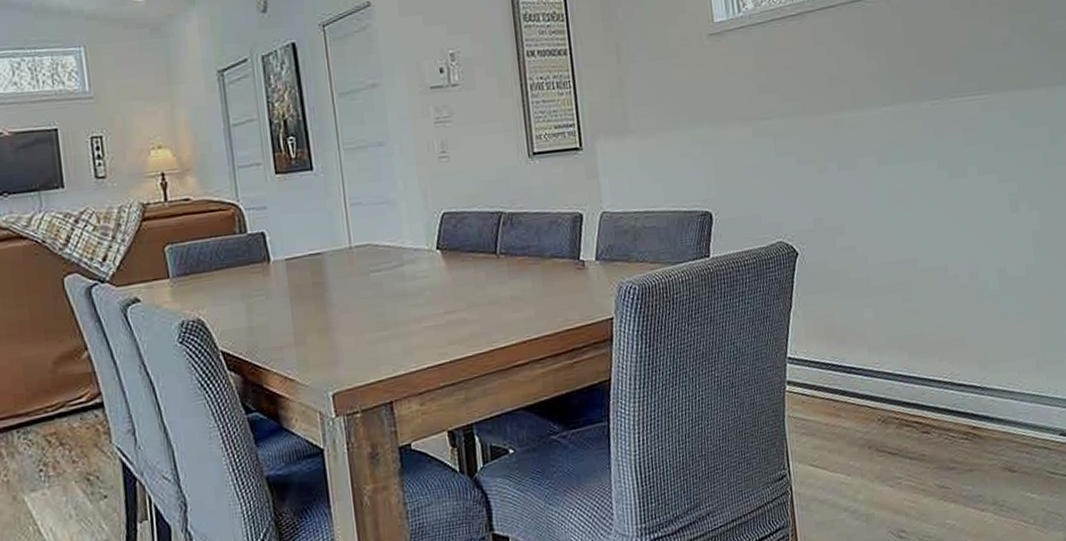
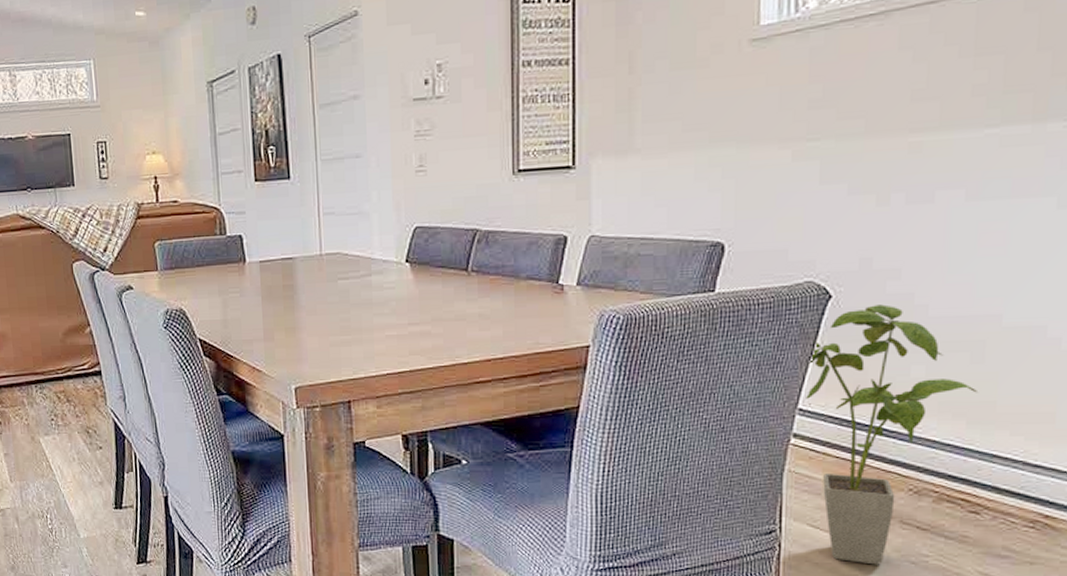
house plant: none [790,257,913,495] -> present [806,304,979,565]

